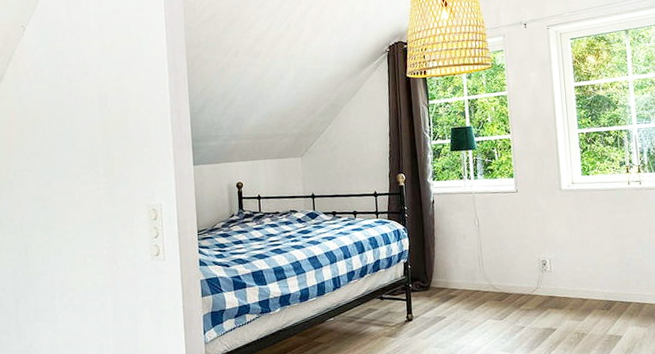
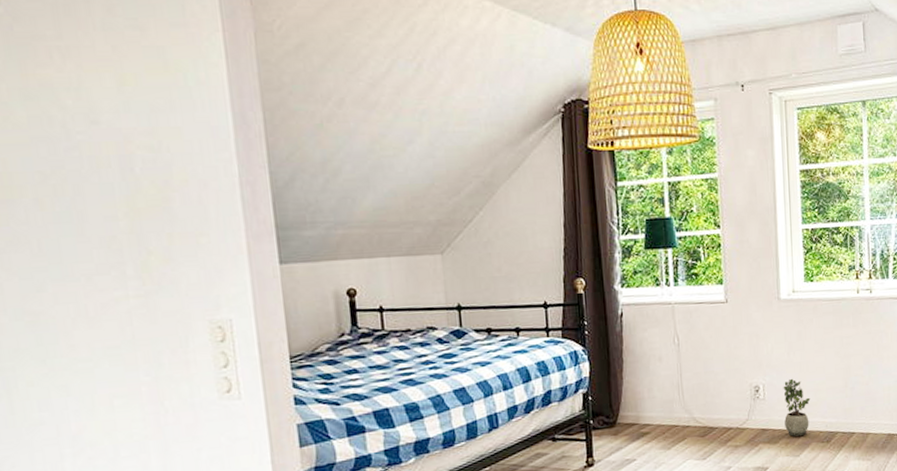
potted plant: none [566,254,591,304] -> present [783,378,811,437]

